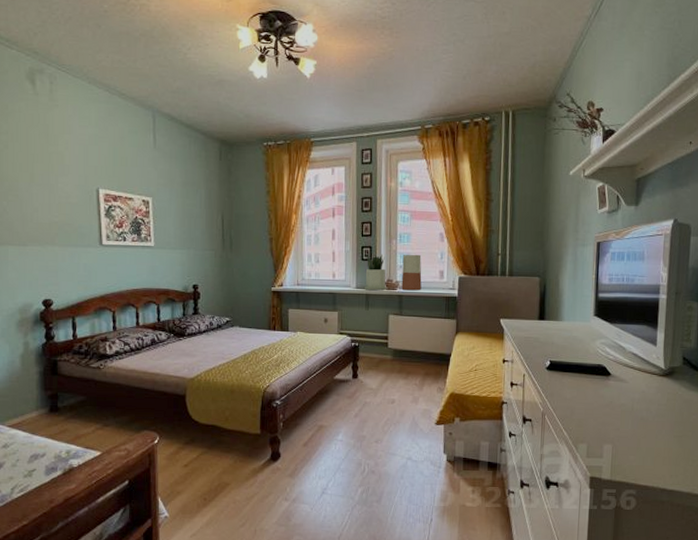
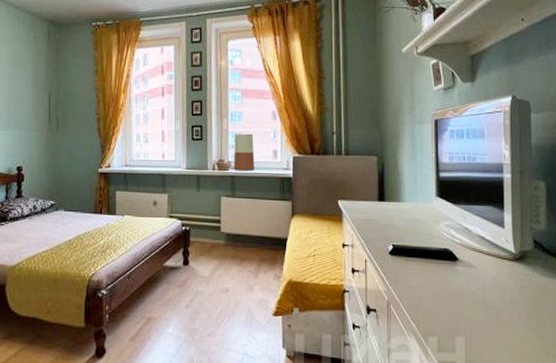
planter: present [363,254,387,291] -> none [194,133,219,172]

